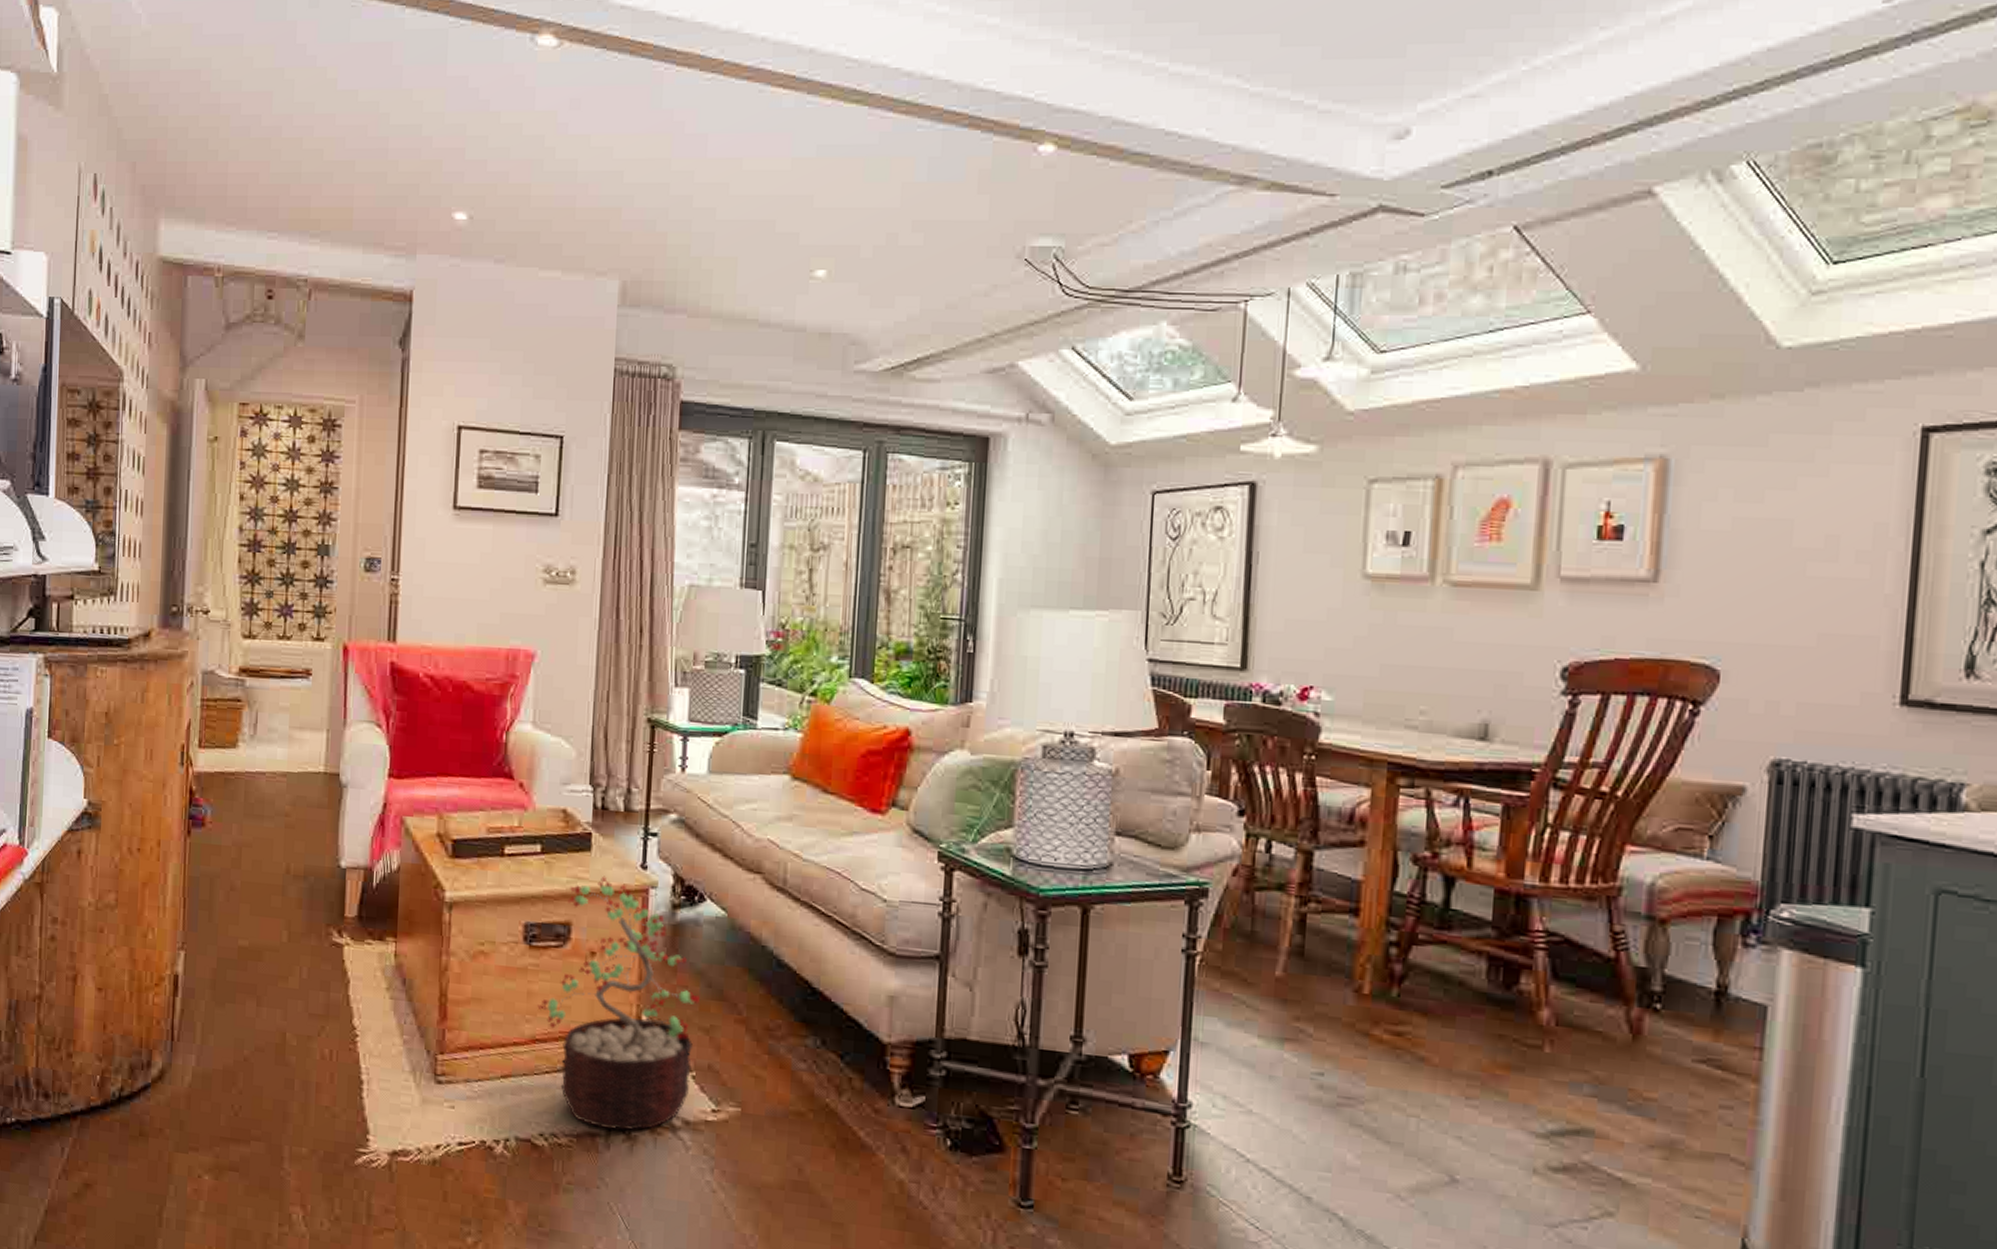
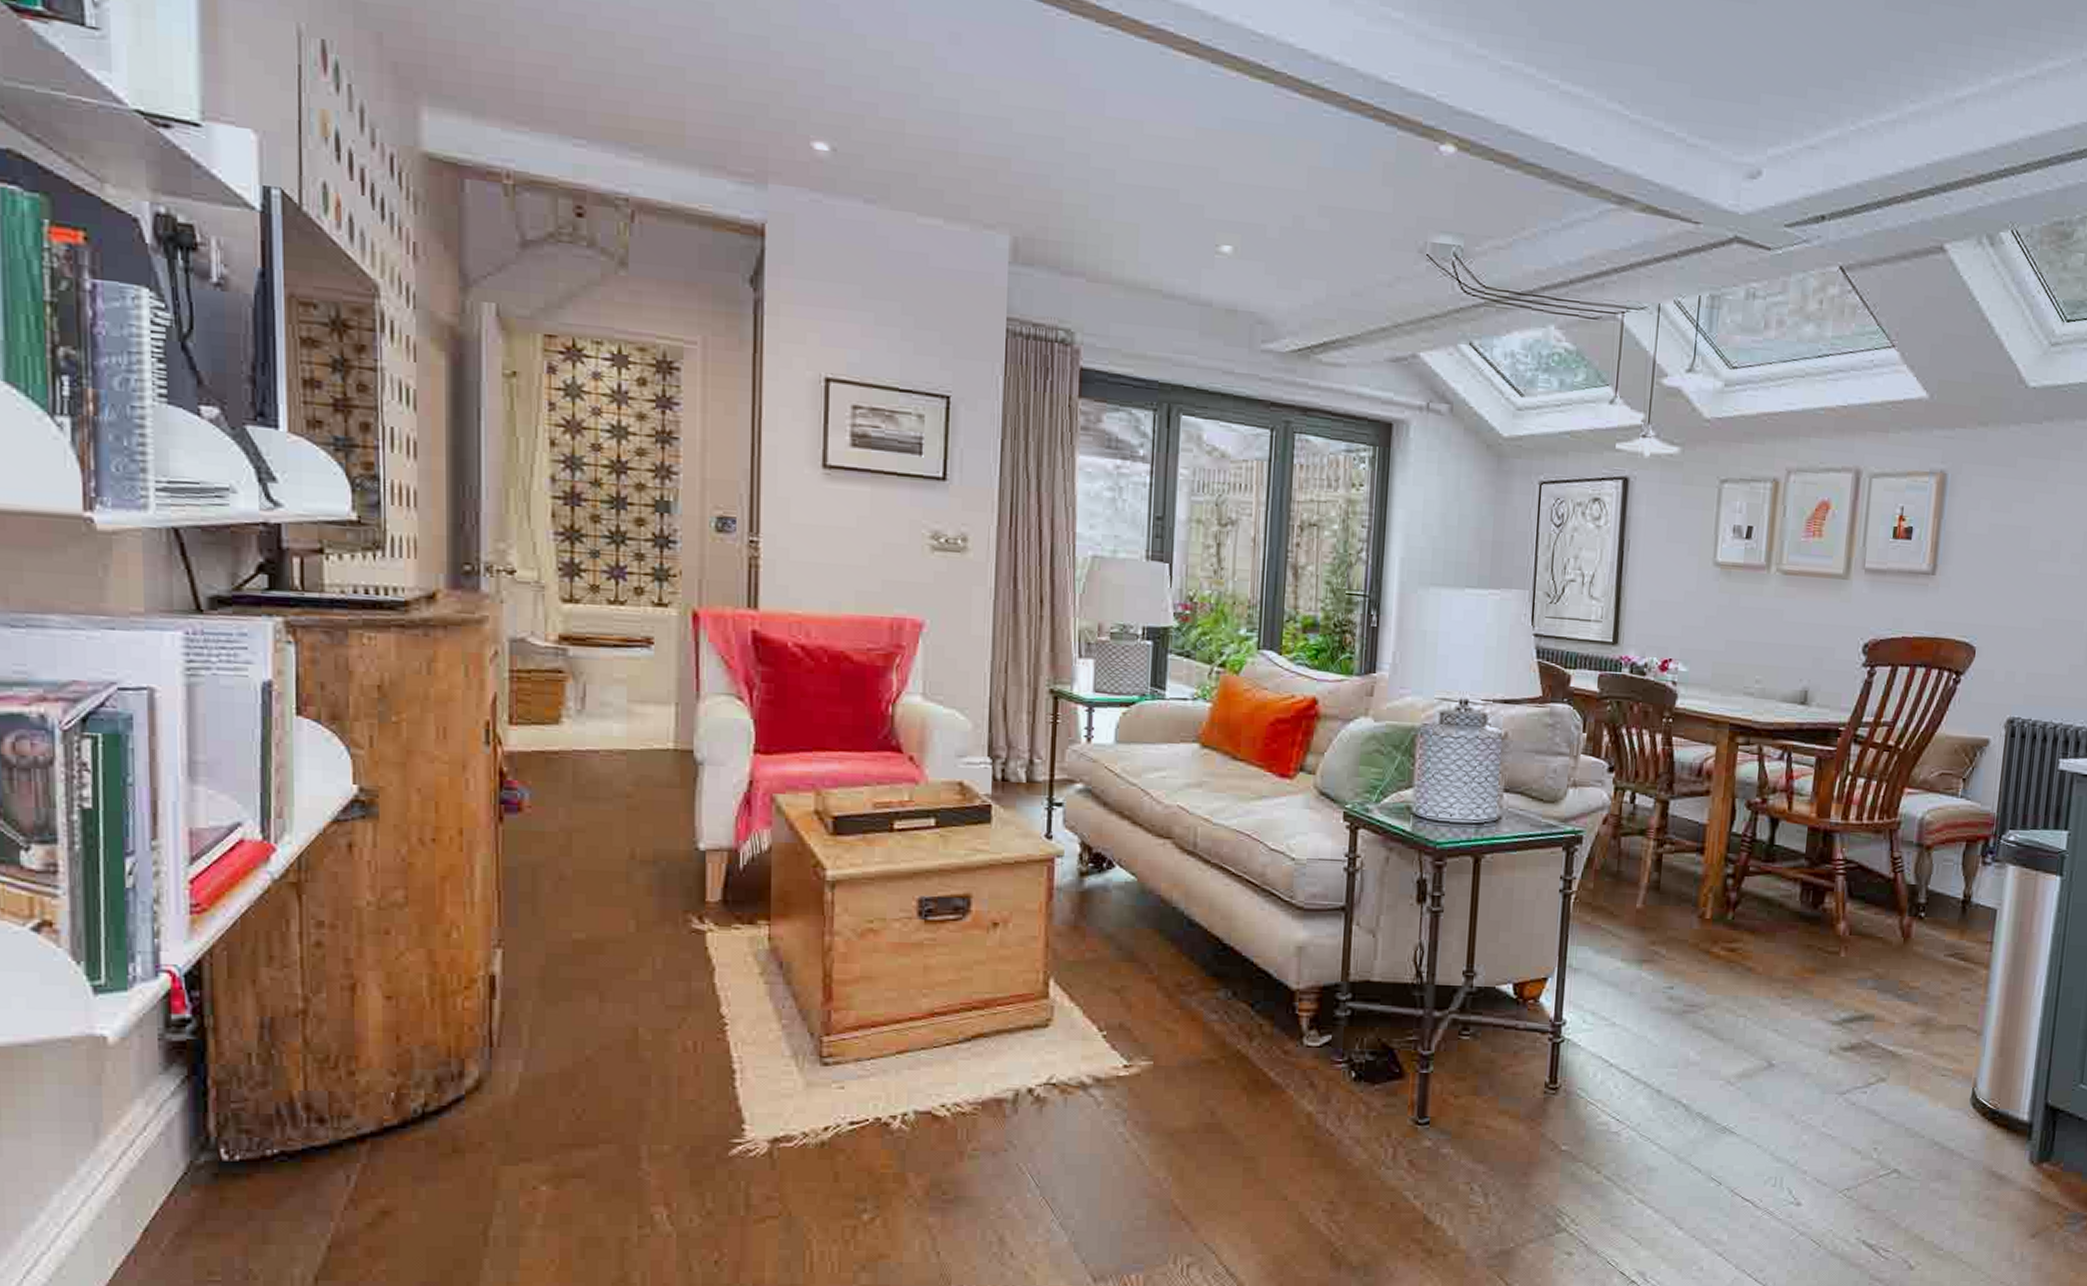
decorative plant: present [537,876,699,1131] -> none [935,847,1109,1094]

